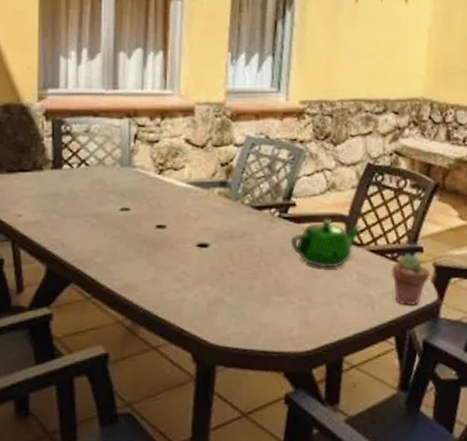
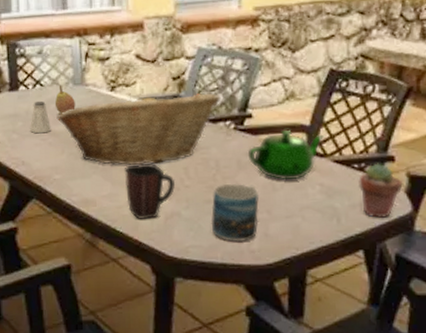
saltshaker: none [72,180,94,215] -> present [30,100,51,134]
fruit: none [100,166,122,195] -> present [54,85,76,114]
fruit basket: none [101,177,267,250] -> present [56,93,221,165]
mug: none [170,249,219,306] -> present [125,164,175,219]
mug: none [253,270,301,329] -> present [211,183,260,242]

